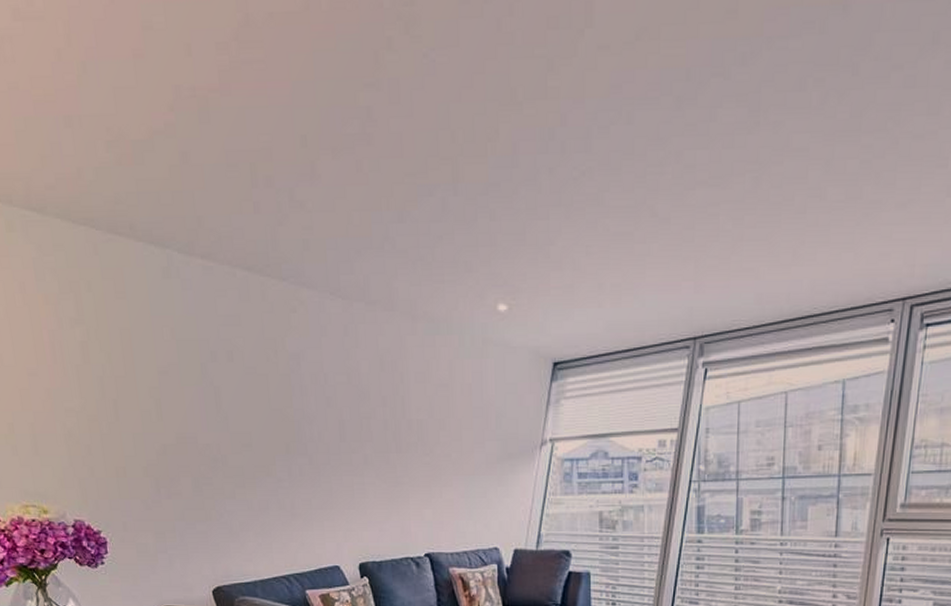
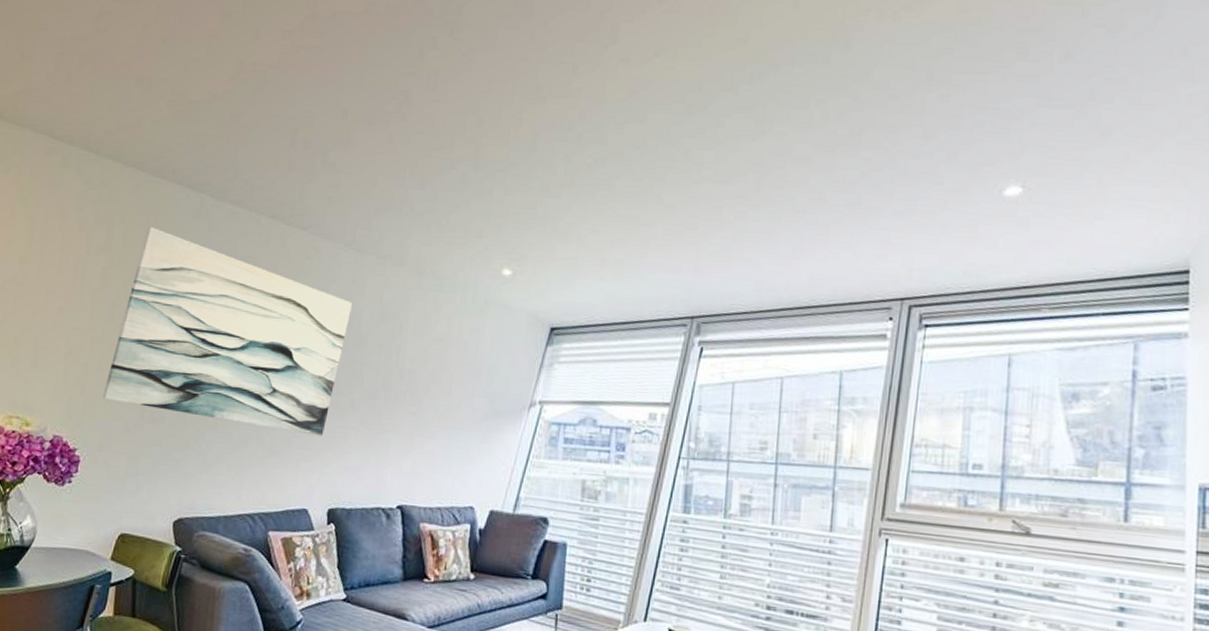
wall art: none [113,292,349,495] -> present [102,227,352,436]

